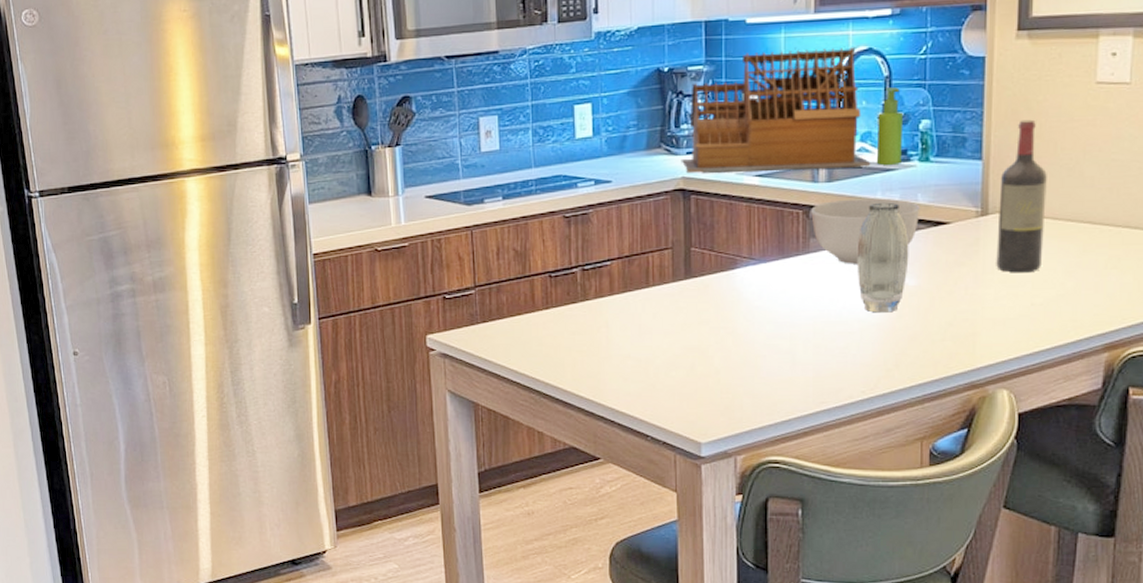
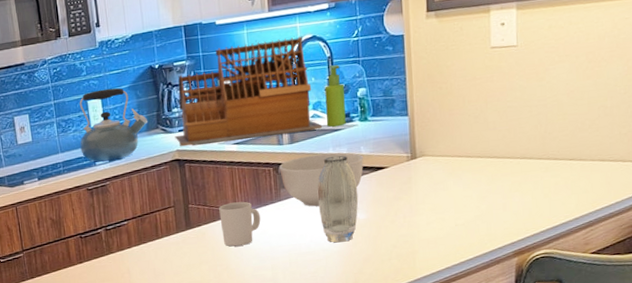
kettle: none [560,92,649,183] -> present [79,88,148,162]
mug: none [729,250,781,306] -> present [219,201,261,247]
wine bottle: present [996,119,1047,273] -> none [423,80,461,202]

